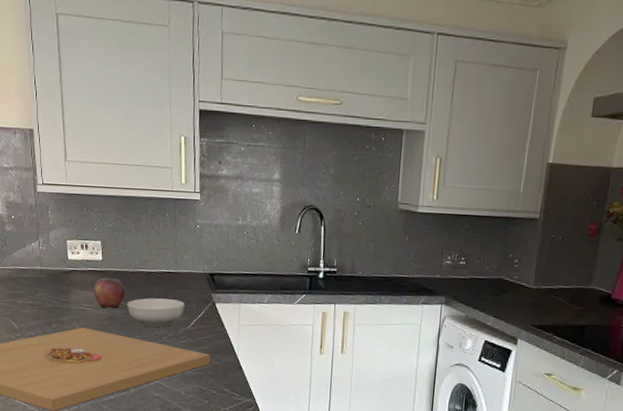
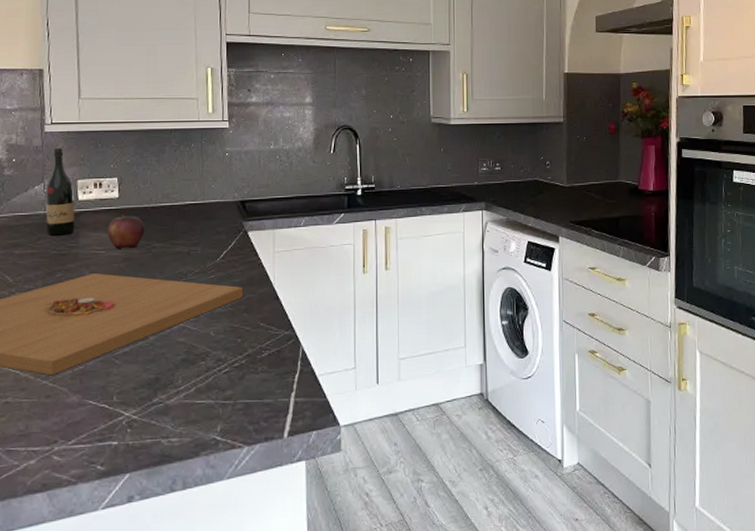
wine bottle: none [40,207,66,291] -> present [44,146,75,236]
bowl: present [127,298,184,327] -> none [146,232,213,264]

